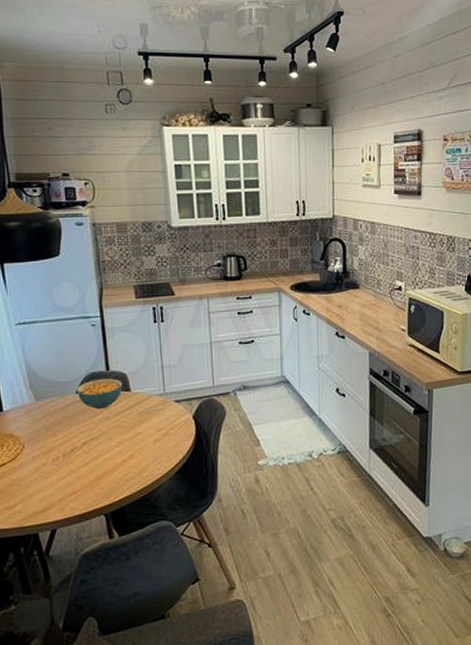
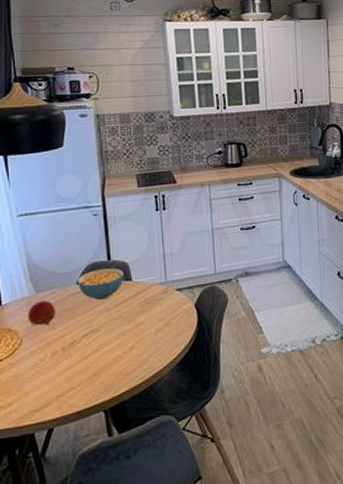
fruit: none [28,408,56,432] -> present [27,300,56,326]

